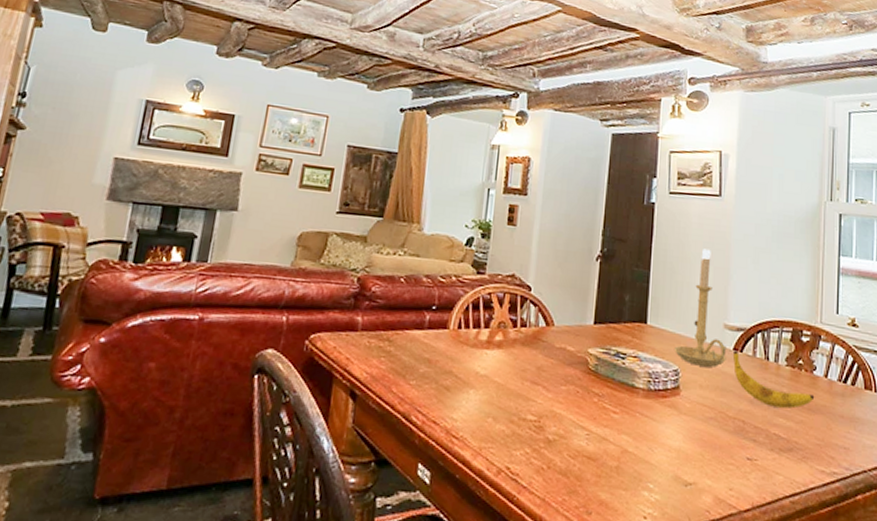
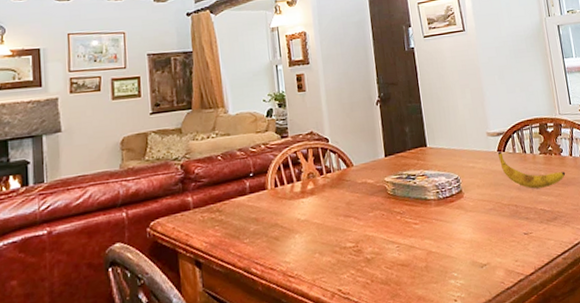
candle holder: present [673,248,727,367] -> none [451,75,494,171]

